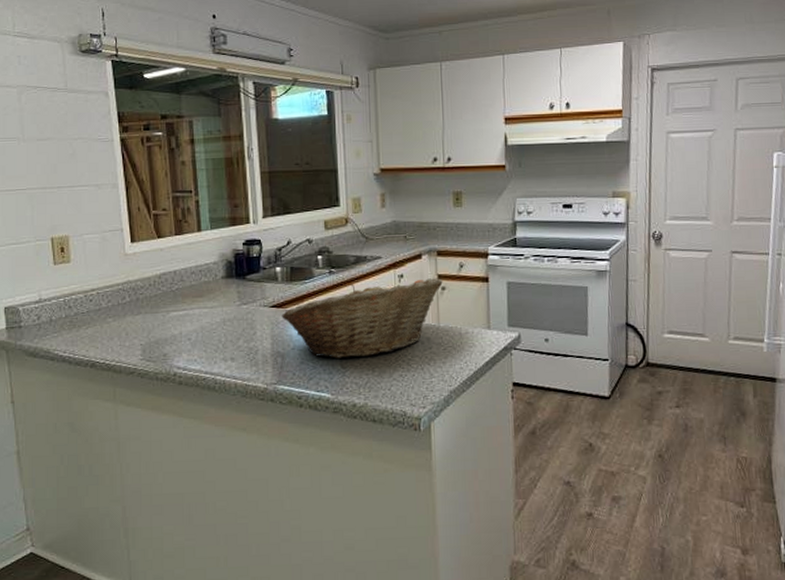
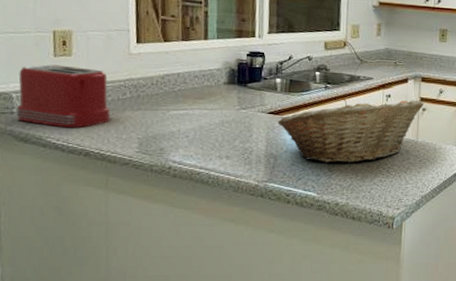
toaster: none [23,273,113,339] -> present [15,64,112,128]

